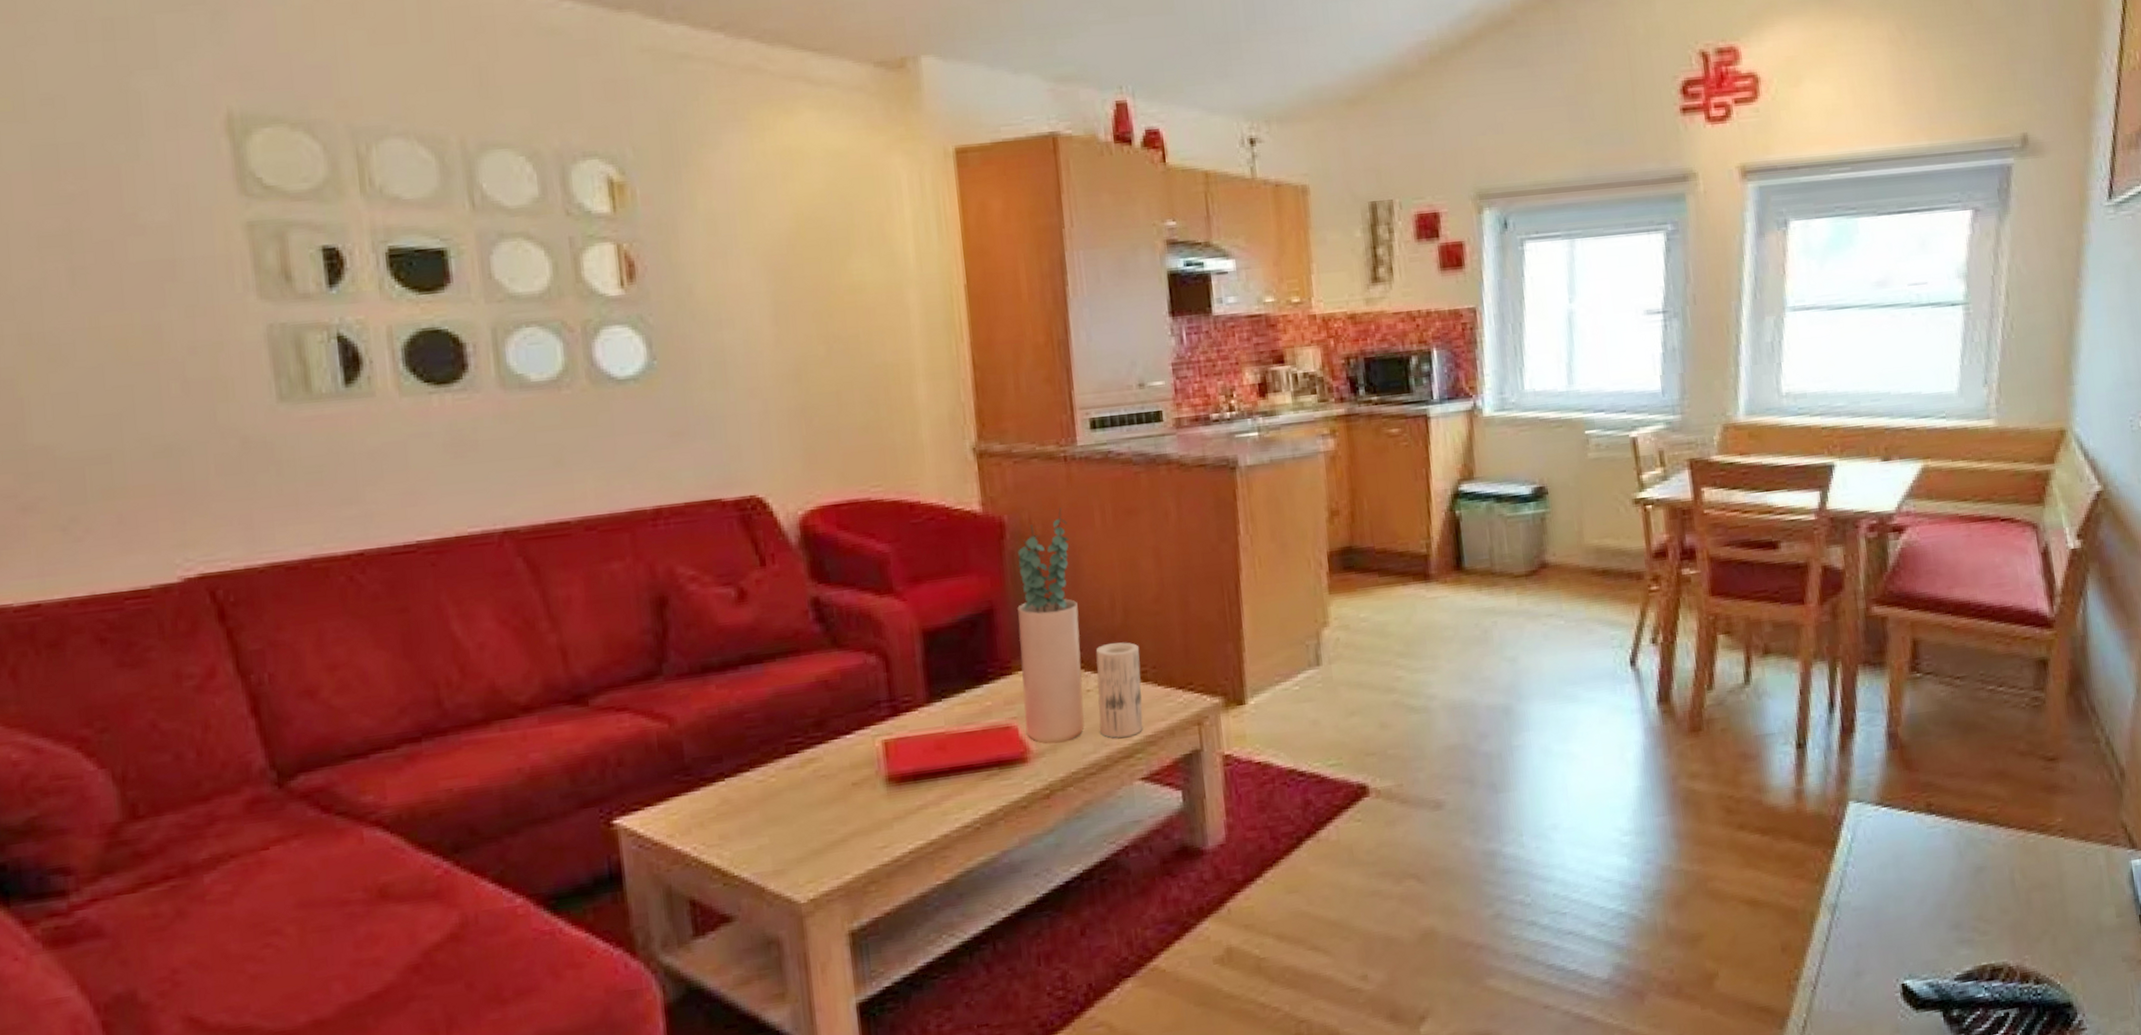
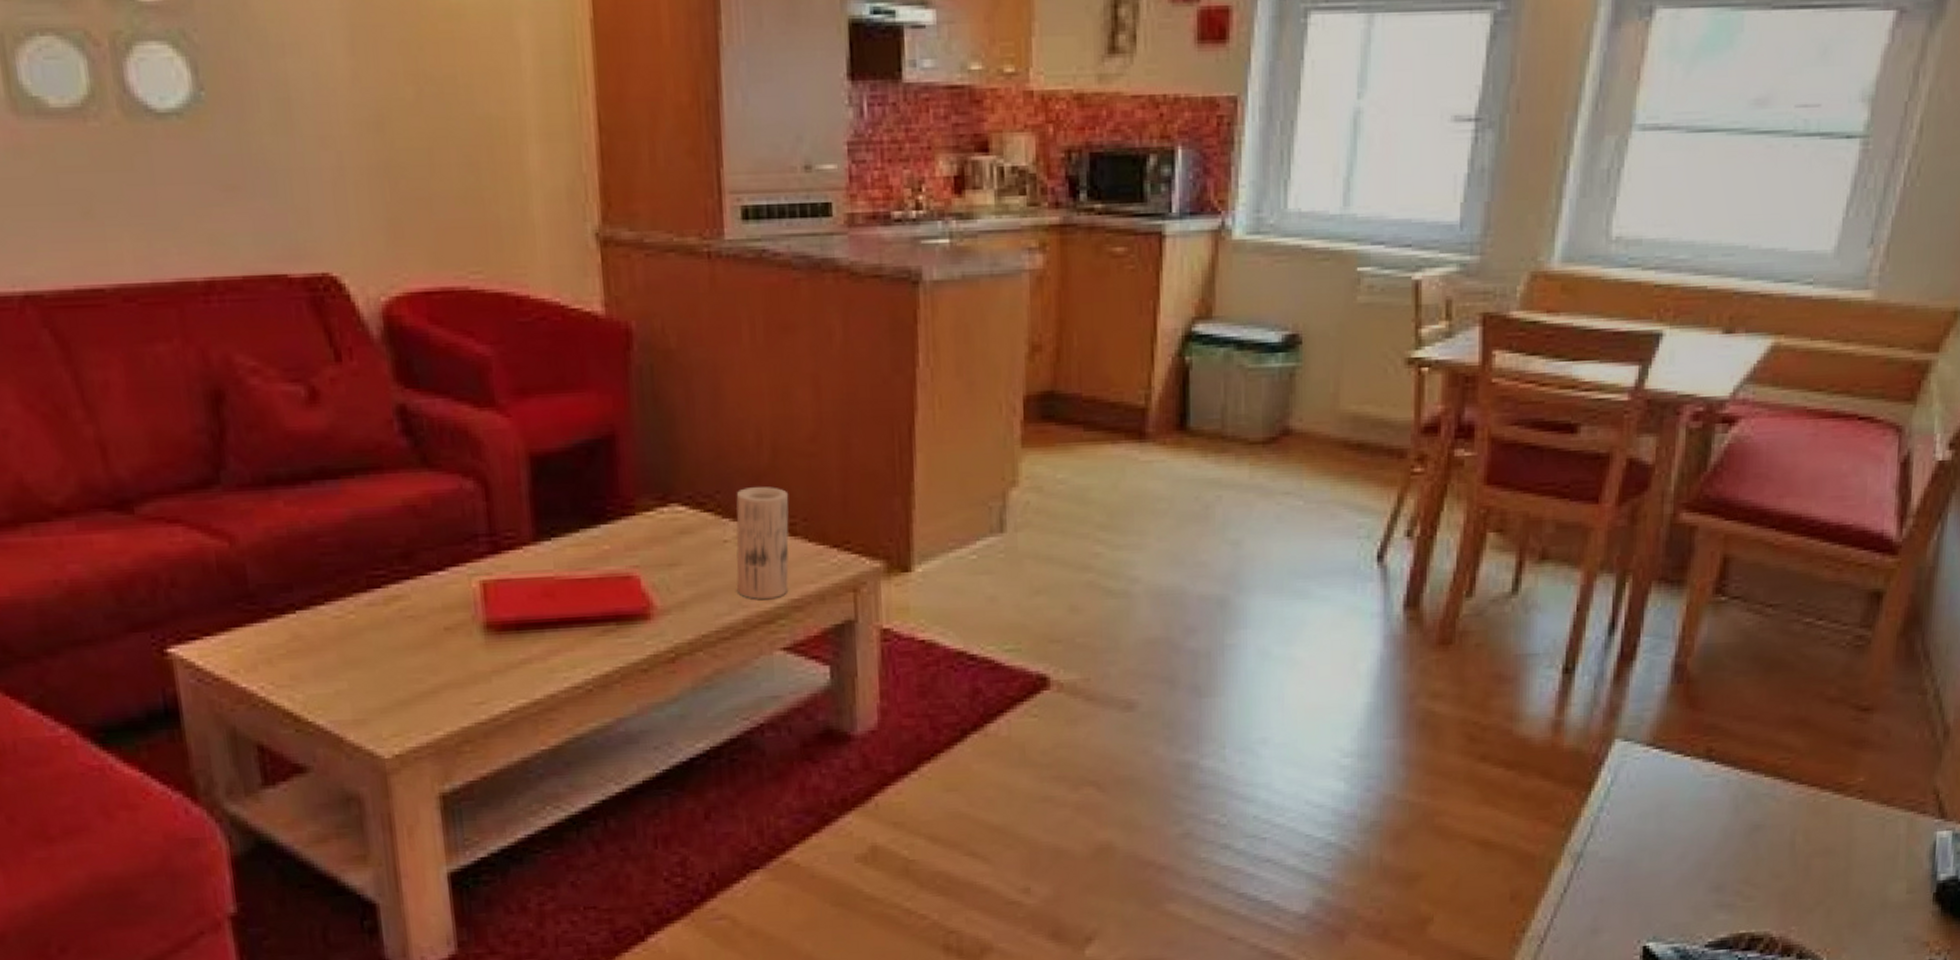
vase: present [1017,507,1085,743] -> none [644,316,719,600]

